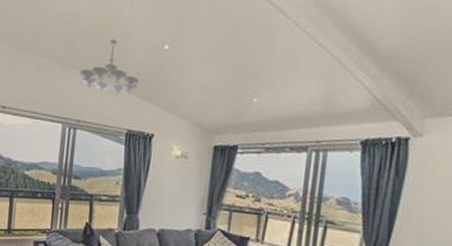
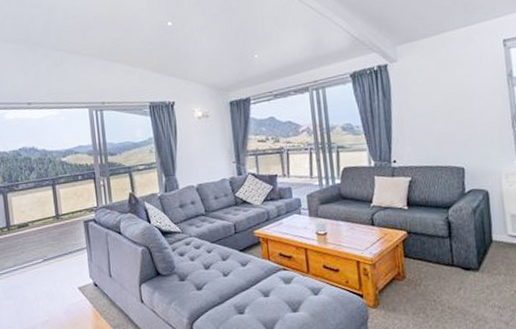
chandelier: present [80,39,139,95] -> none [95,24,152,74]

